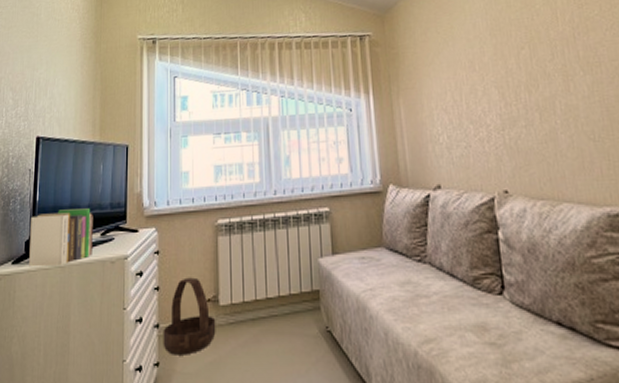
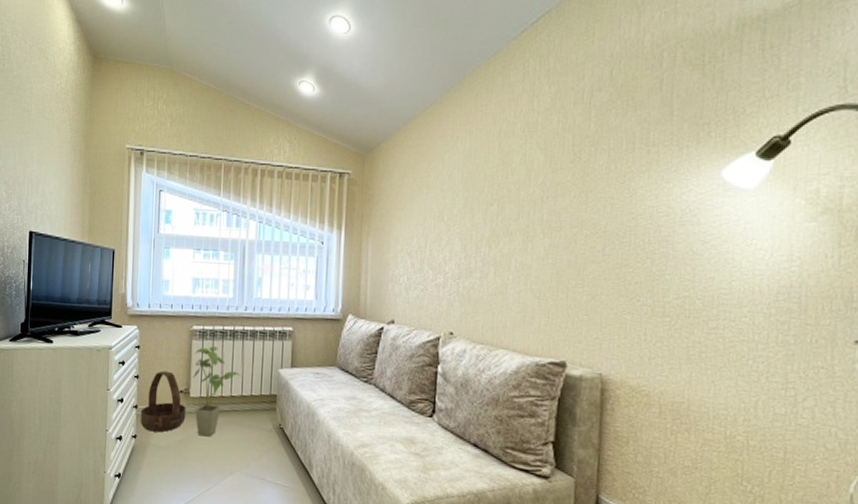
books: present [29,208,93,267] -> none [25,300,82,348]
house plant: none [221,241,277,354] -> present [193,346,242,437]

